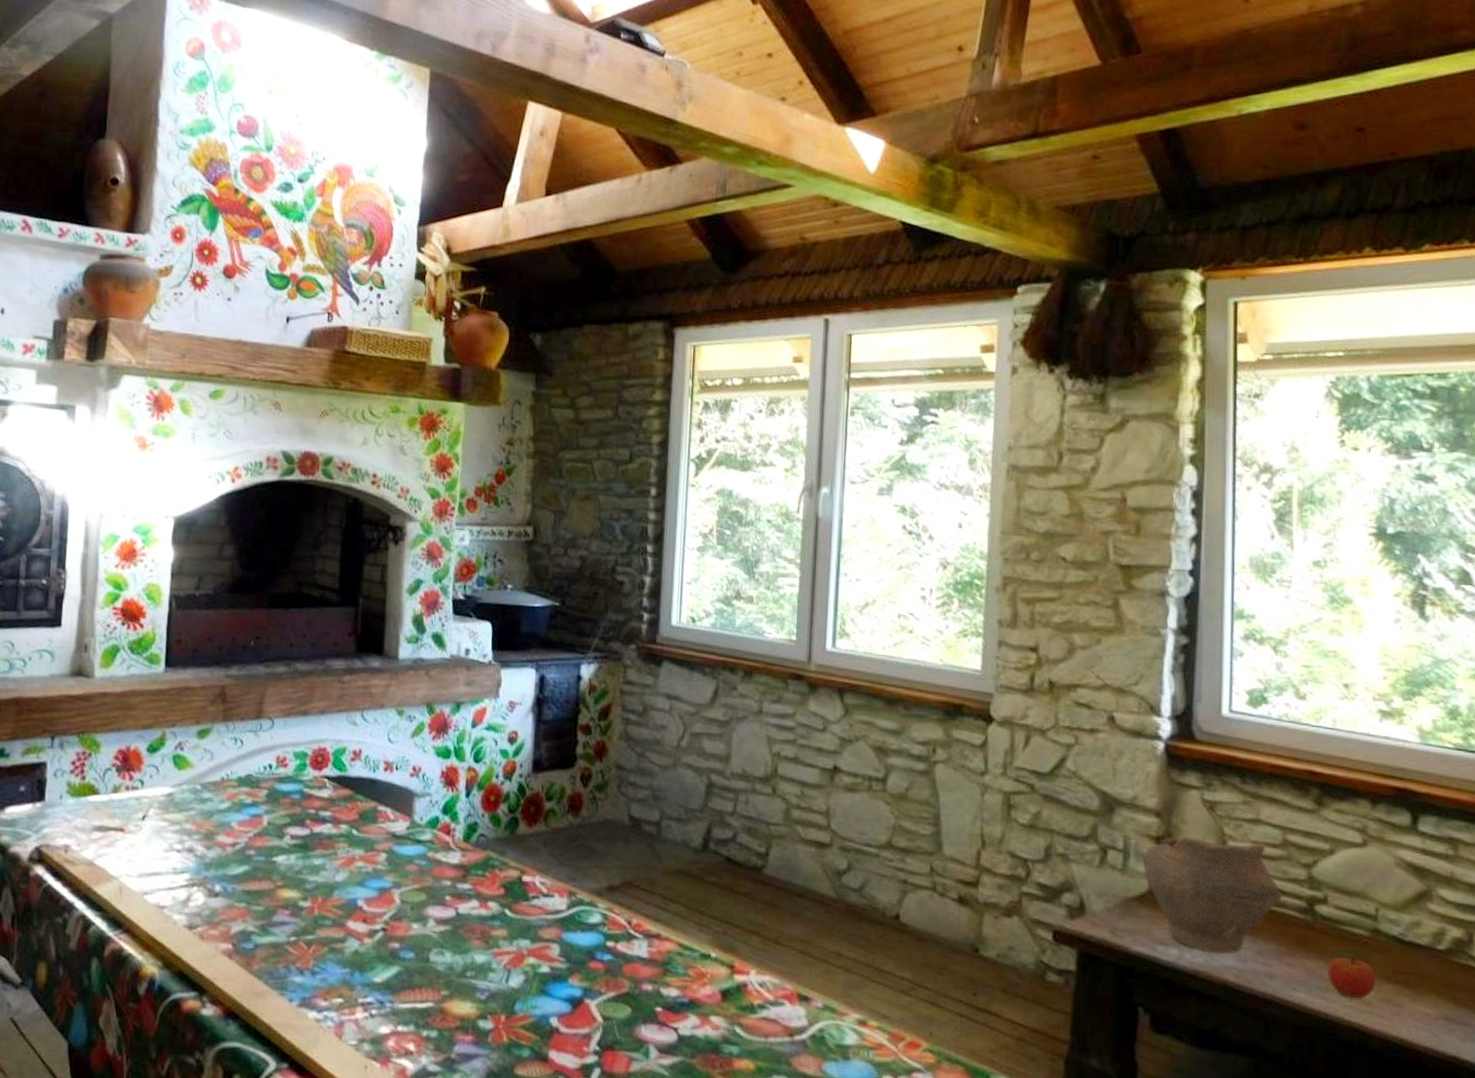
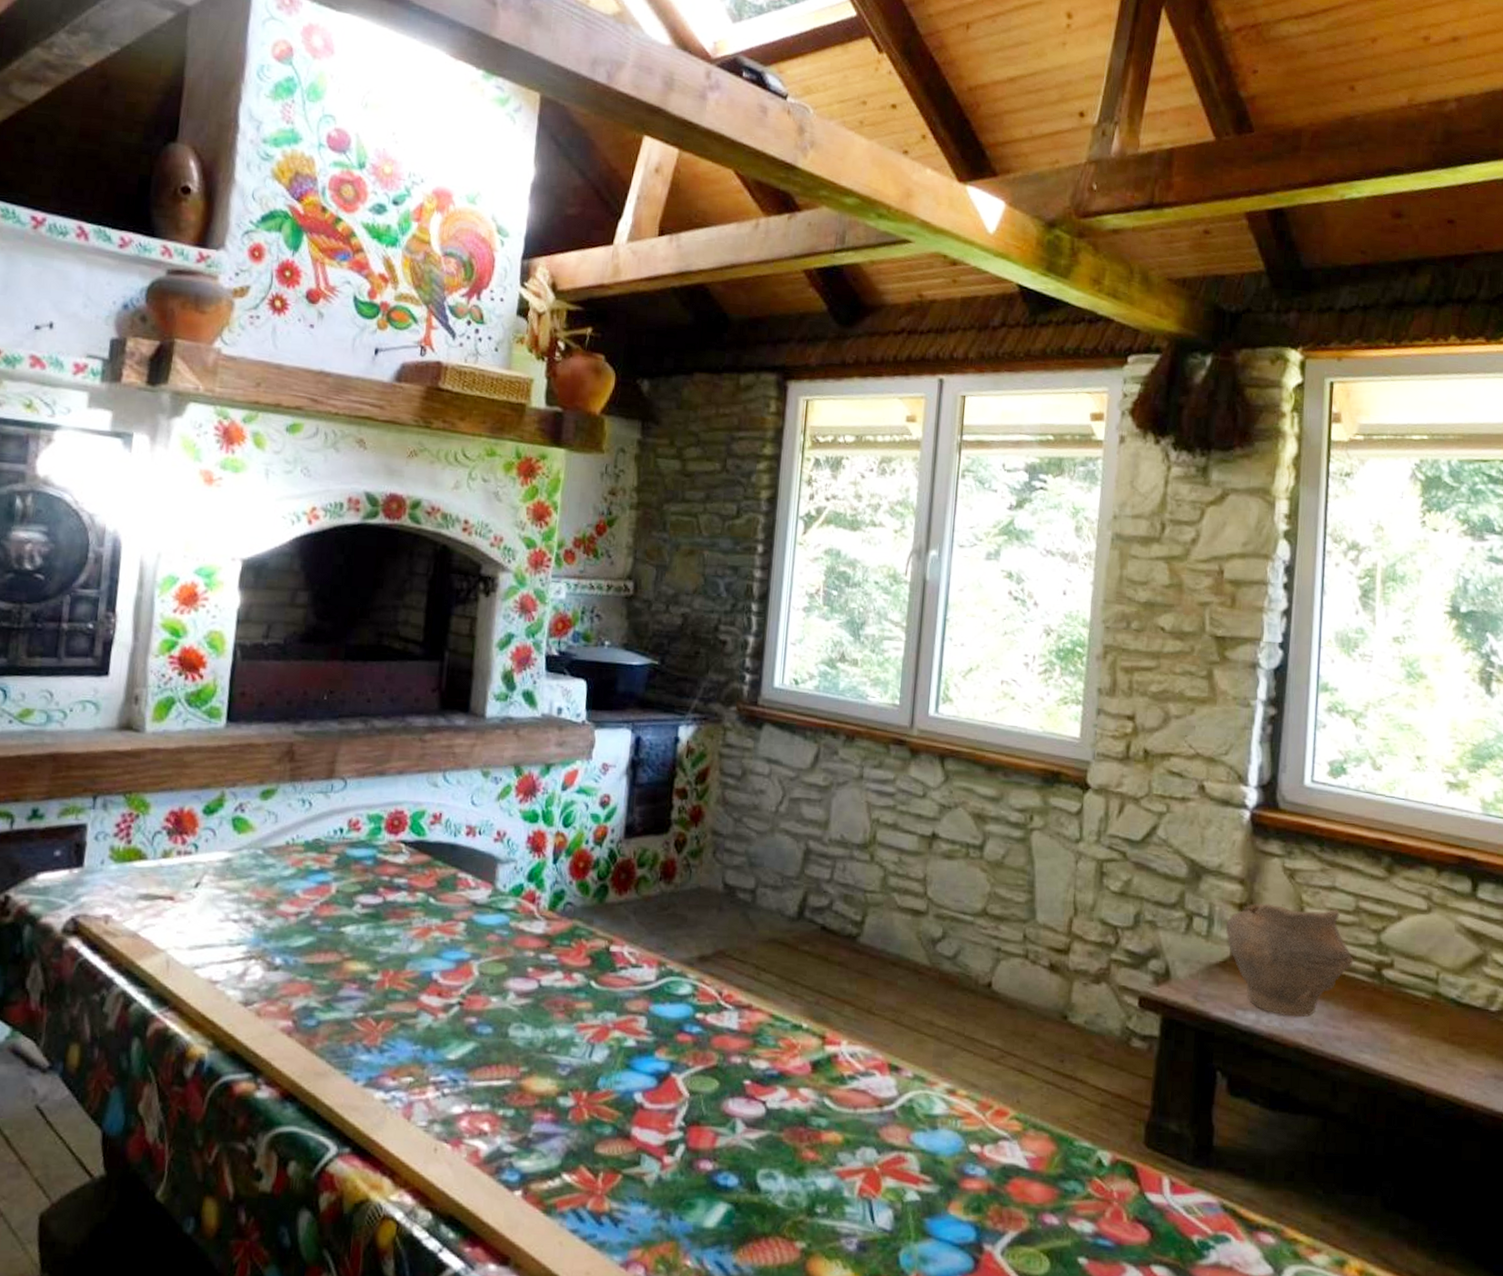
fruit: present [1328,951,1376,999] -> none [1392,1014,1435,1060]

